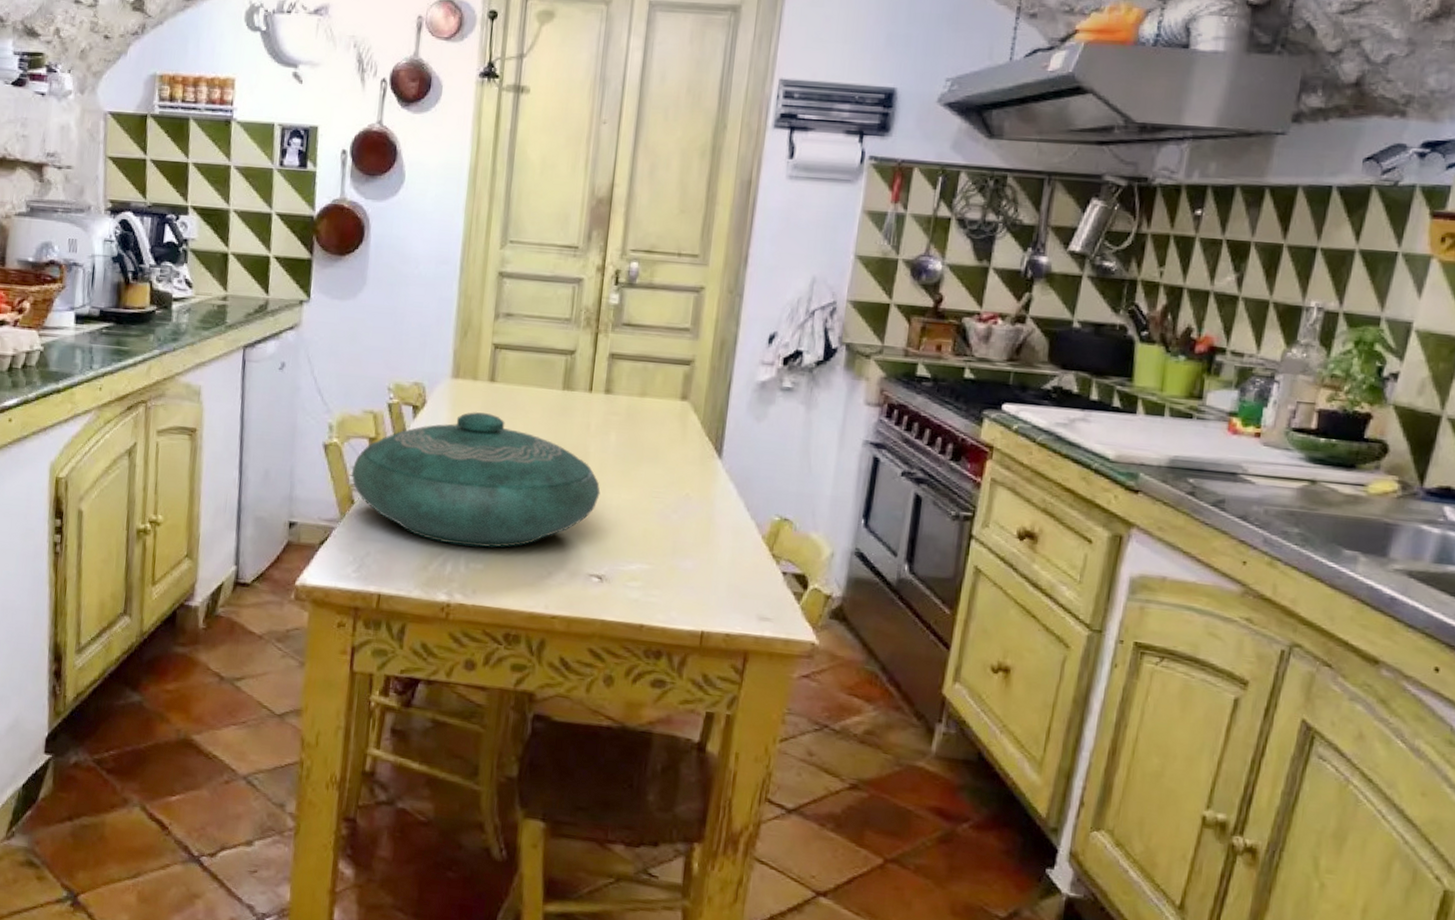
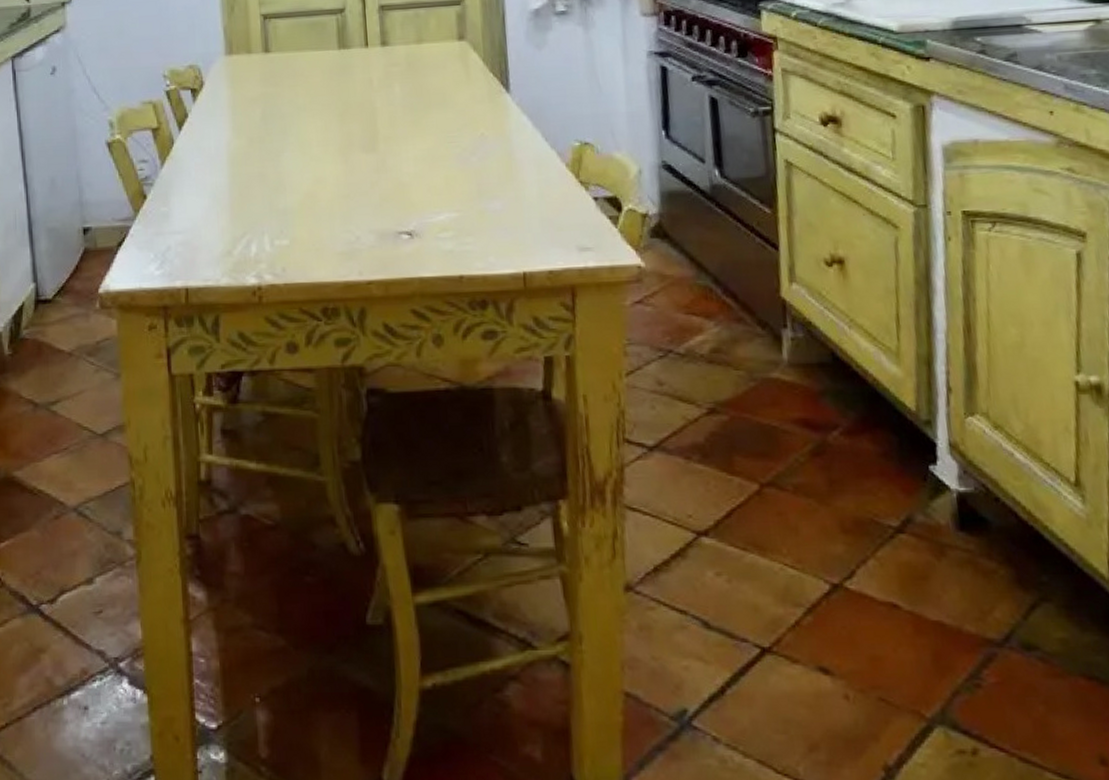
decorative bowl: present [351,412,601,548] -> none [139,85,395,224]

